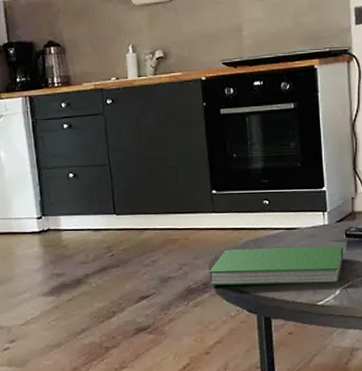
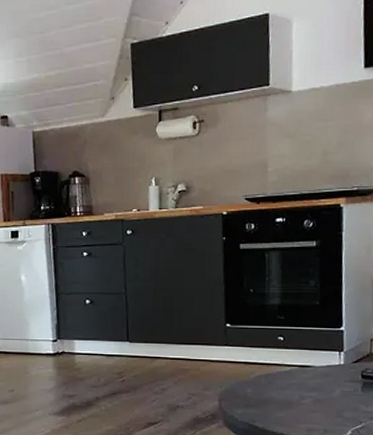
hardcover book: present [209,245,344,286] -> none [218,382,359,424]

